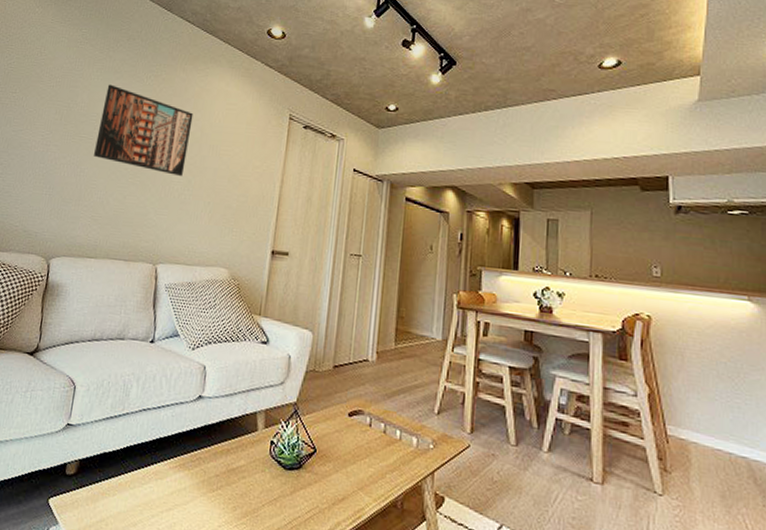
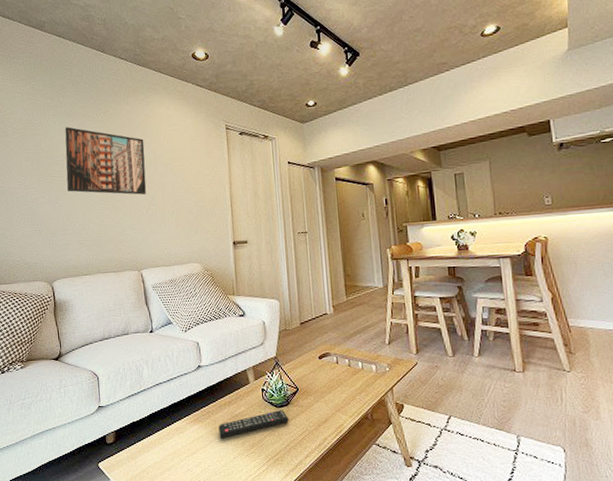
remote control: none [206,472,297,497] -> present [219,410,289,438]

